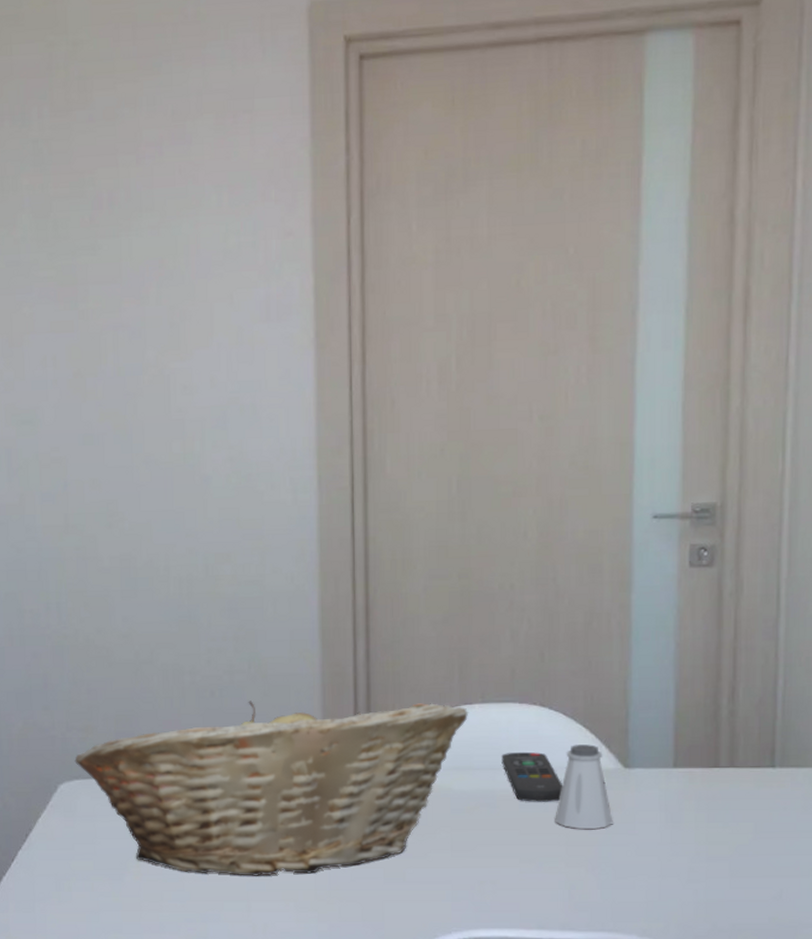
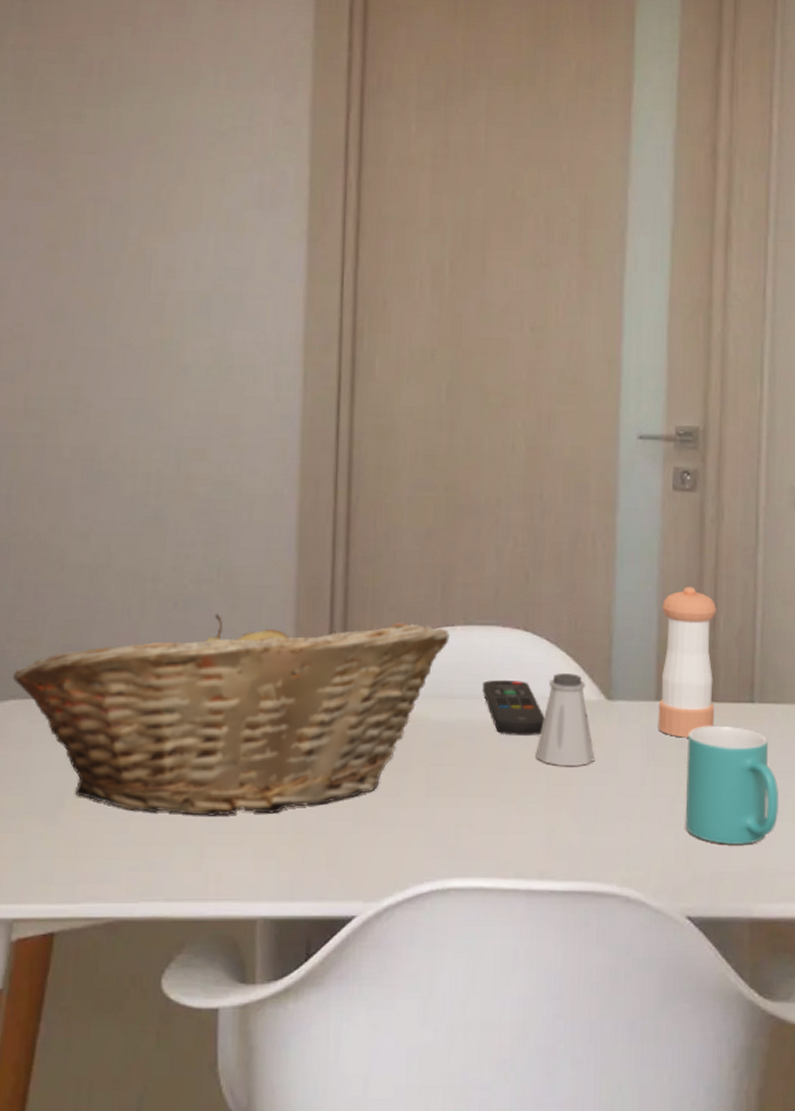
pepper shaker: none [676,659,736,802] -> present [658,586,717,738]
mug: none [704,789,801,900] -> present [685,725,779,846]

